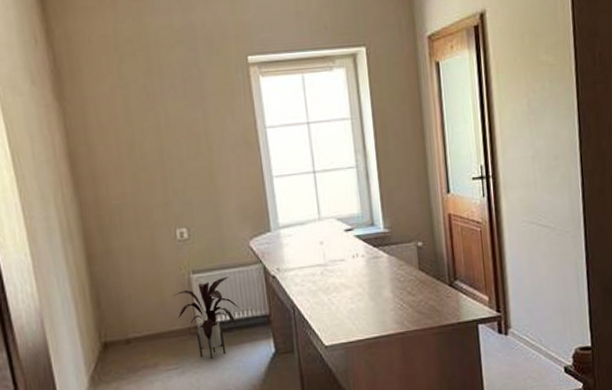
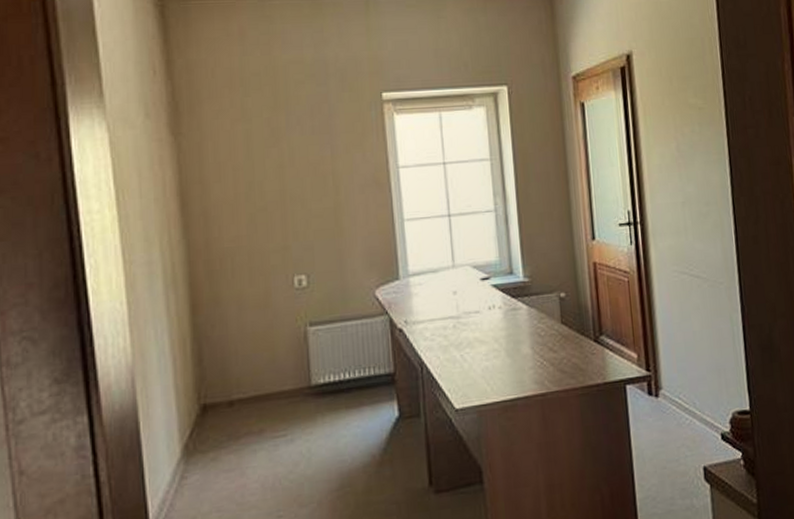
house plant: present [173,276,240,360] -> none [286,329,361,425]

